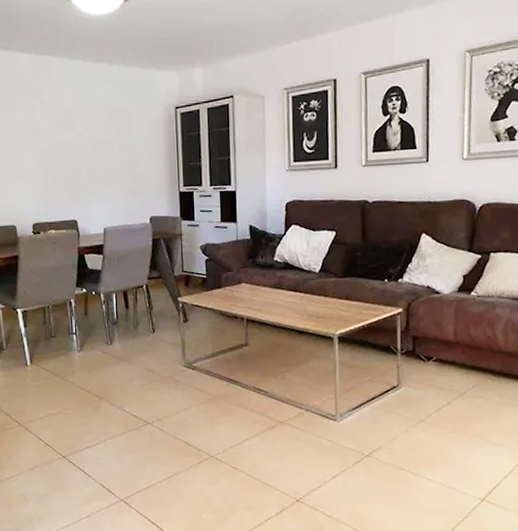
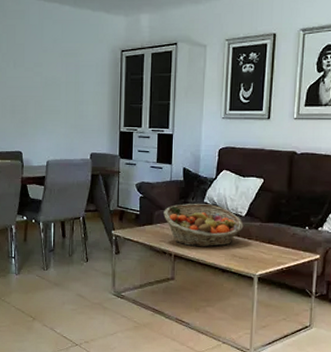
fruit basket: none [232,262,318,309] -> present [164,204,244,247]

